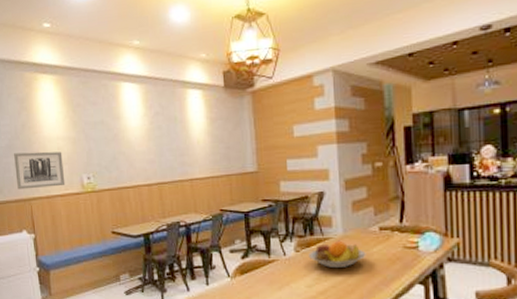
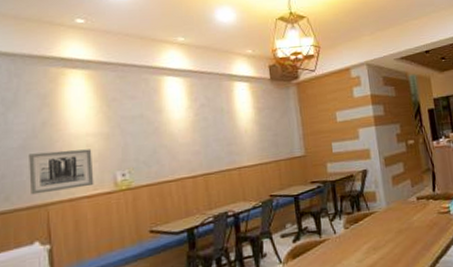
fruit bowl: present [308,240,366,269] -> none [357,213,408,241]

